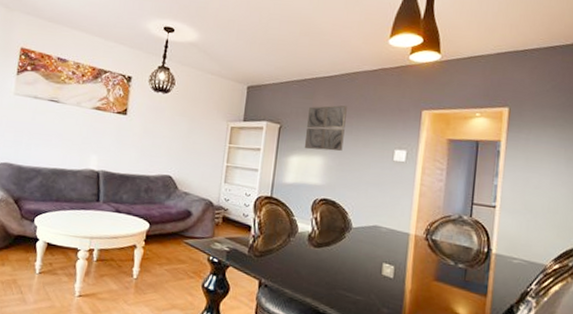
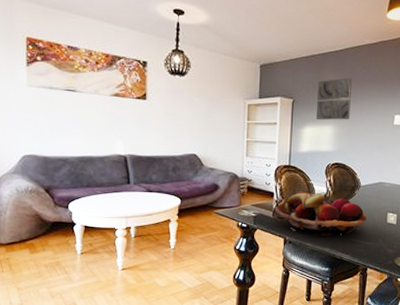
fruit basket: none [251,226,358,285] -> present [275,190,367,237]

